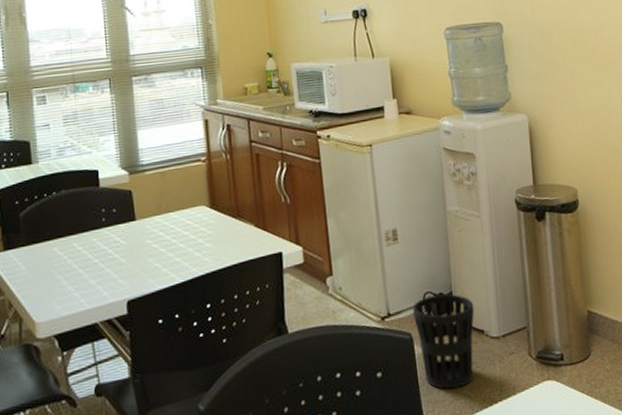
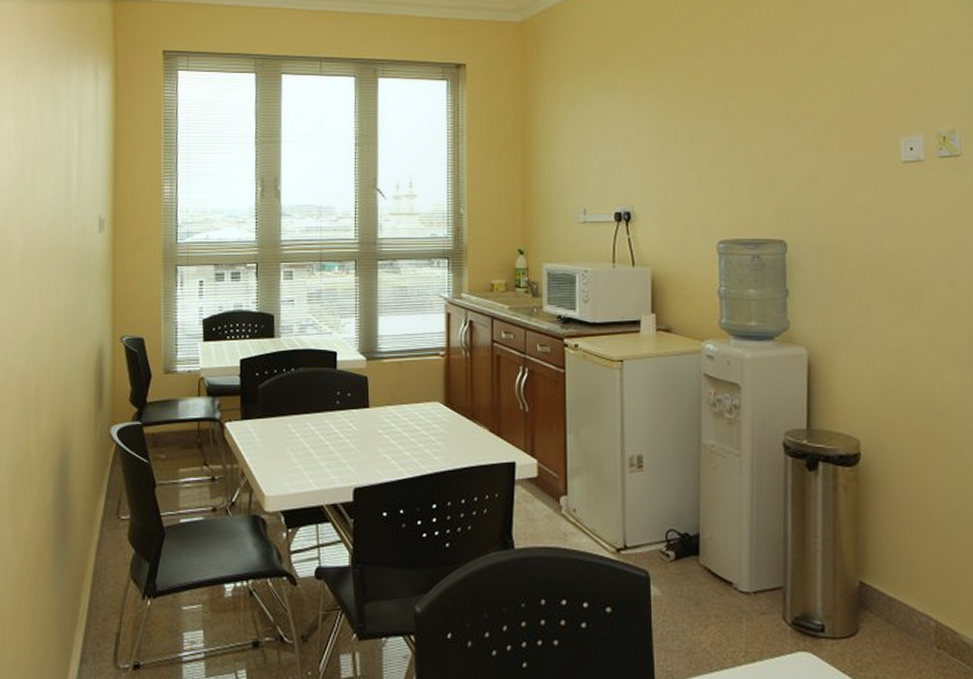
wastebasket: present [412,294,475,390] -> none [653,535,724,640]

